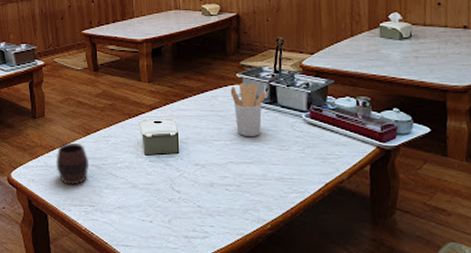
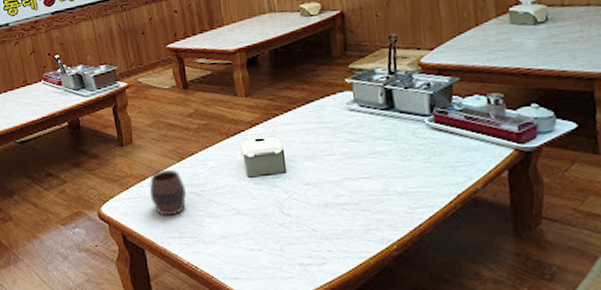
utensil holder: present [230,83,266,137] -> none [339,88,382,149]

